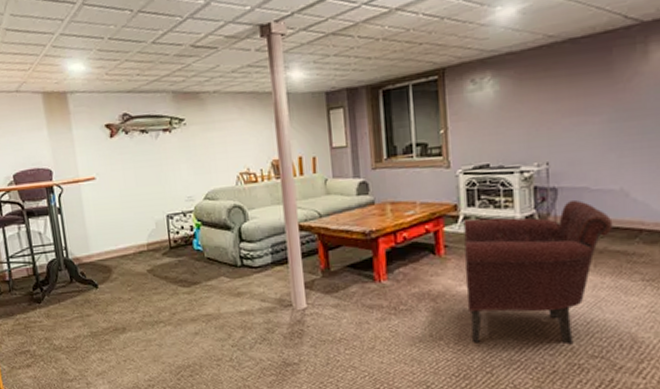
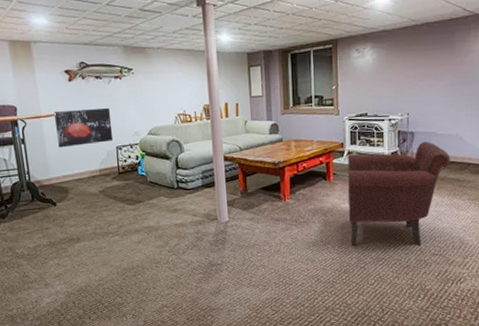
wall art: none [94,167,163,218] -> present [54,107,114,148]

